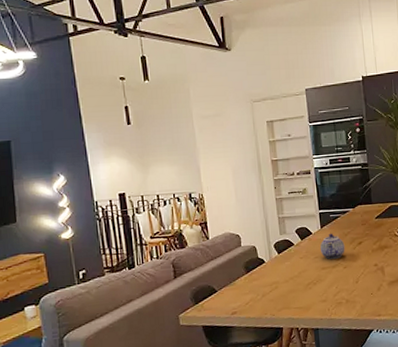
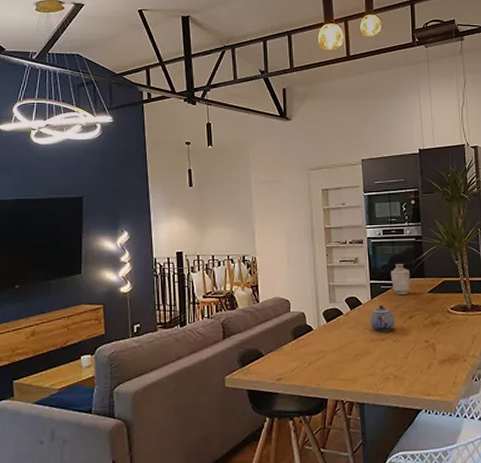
vase: none [339,192,358,222] -> present [391,264,410,294]

